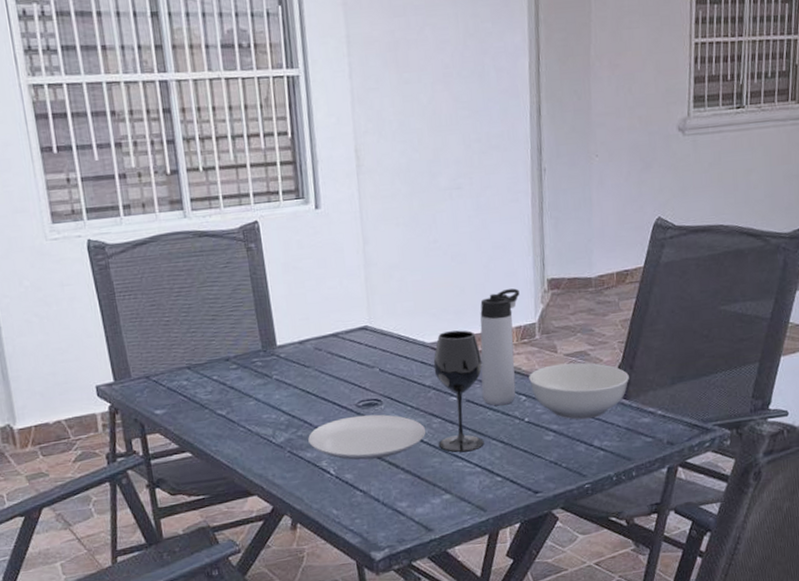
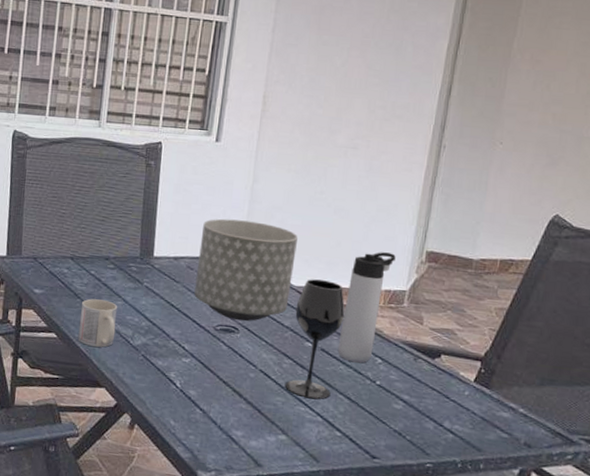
mug: none [210,403,255,456] -> present [78,298,118,348]
plate: present [308,414,426,460] -> none [162,336,276,384]
planter: none [322,285,426,392] -> present [194,218,298,322]
bowl: present [529,362,629,420] -> none [388,335,495,399]

